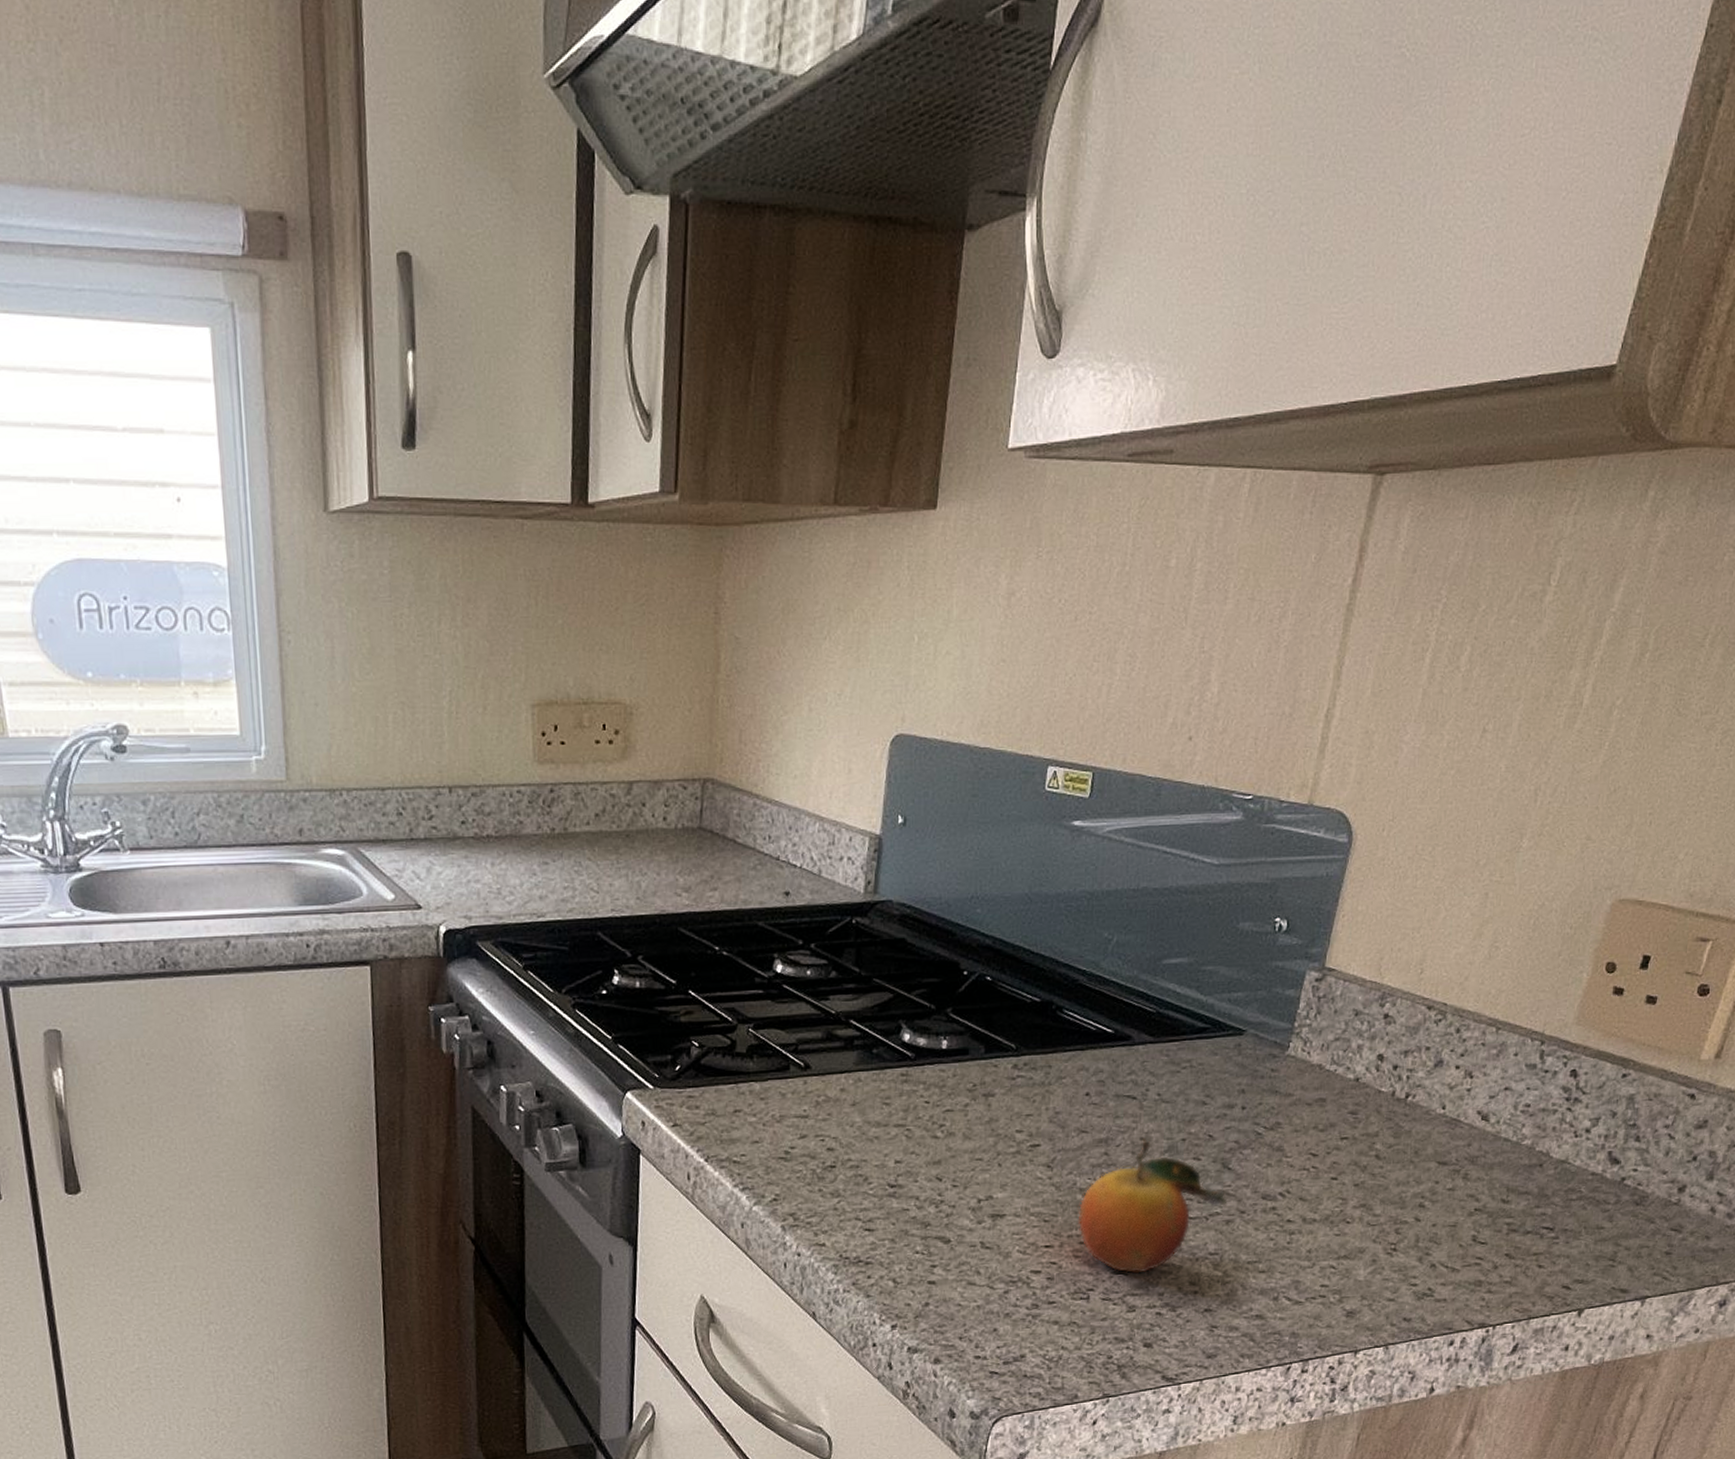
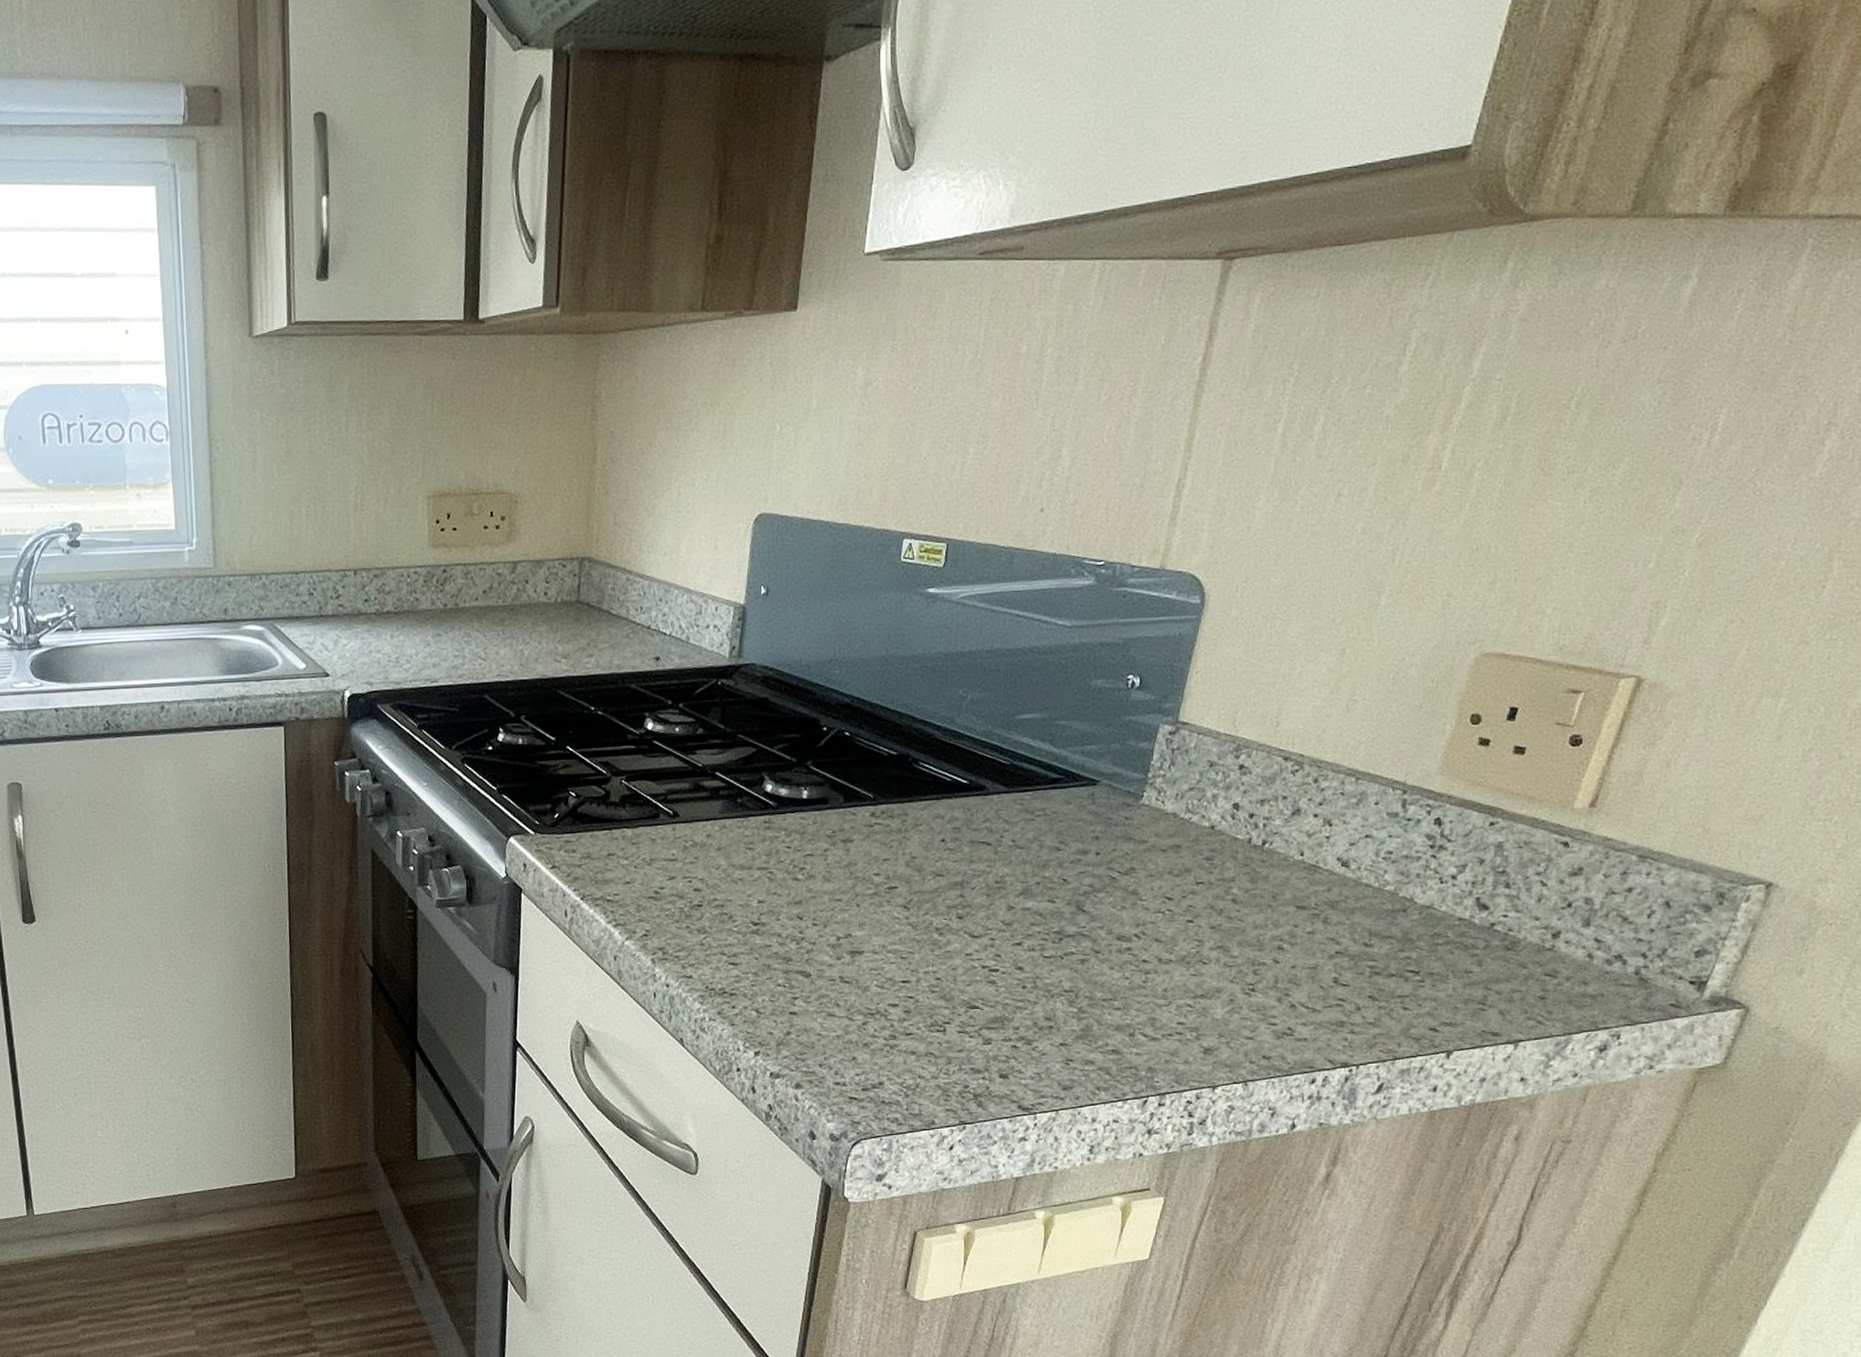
fruit: present [1078,1139,1228,1274] -> none [934,882,1082,1008]

